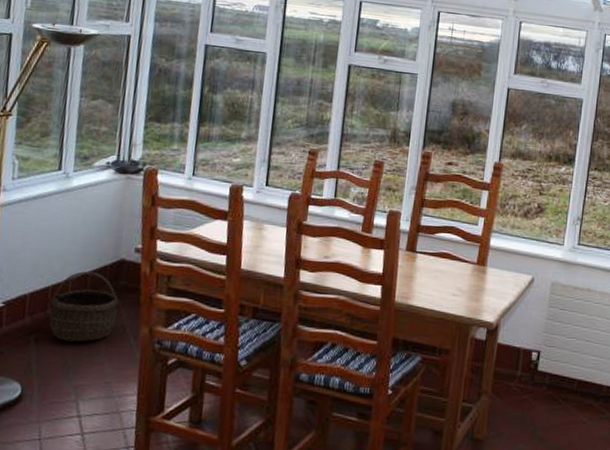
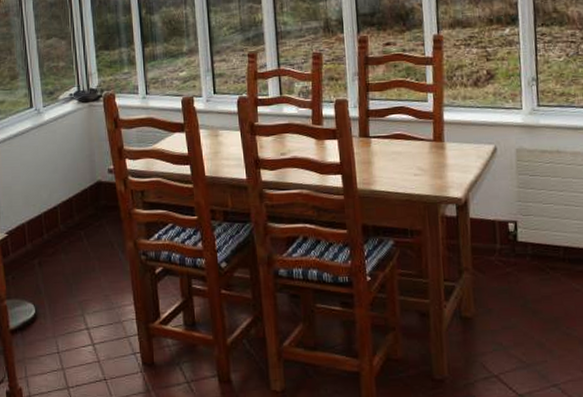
wicker basket: present [49,271,119,342] -> none [45,196,103,262]

